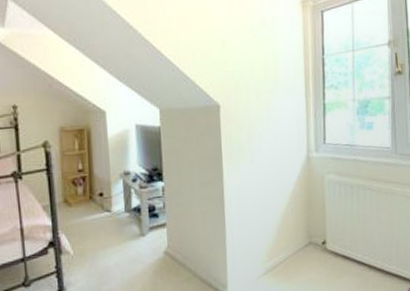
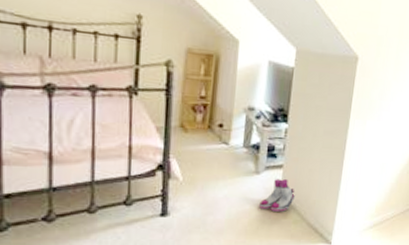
boots: none [149,237,183,272] -> present [259,179,295,212]

